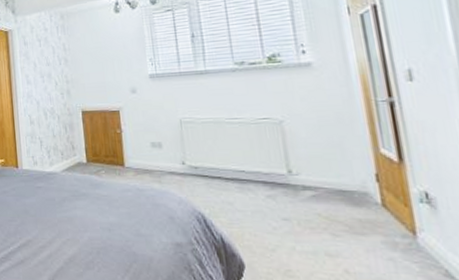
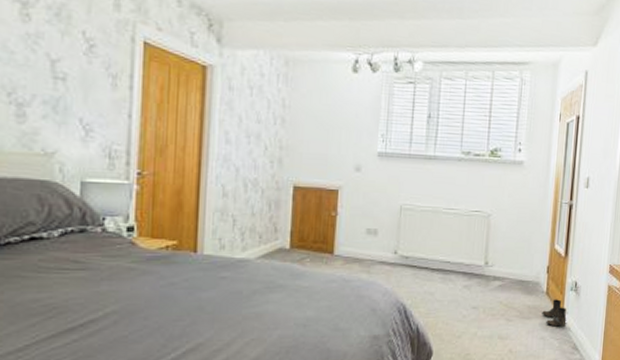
boots: none [382,213,425,249] -> present [542,299,567,328]

